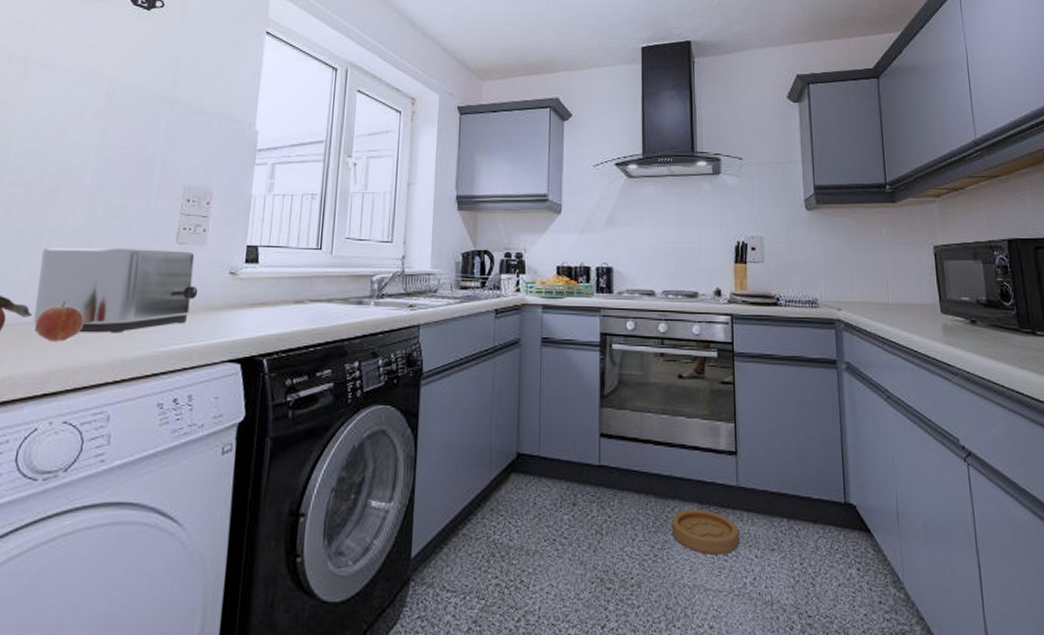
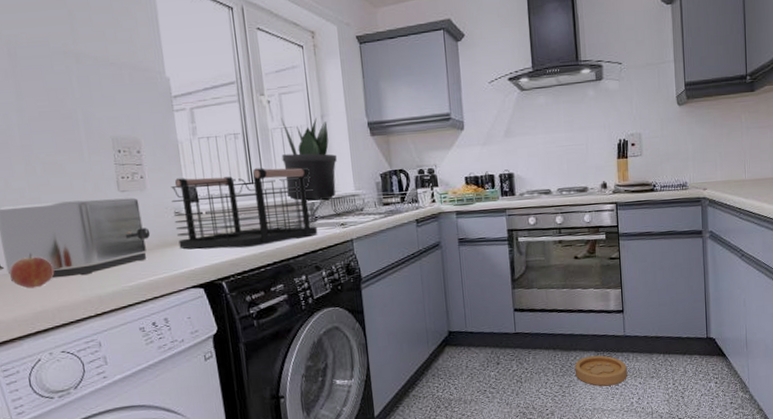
dish rack: none [225,233,385,322] -> present [171,167,318,249]
planter: none [356,182,417,276] -> present [281,117,337,201]

